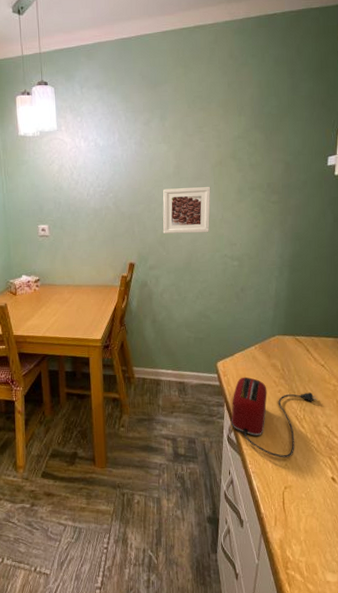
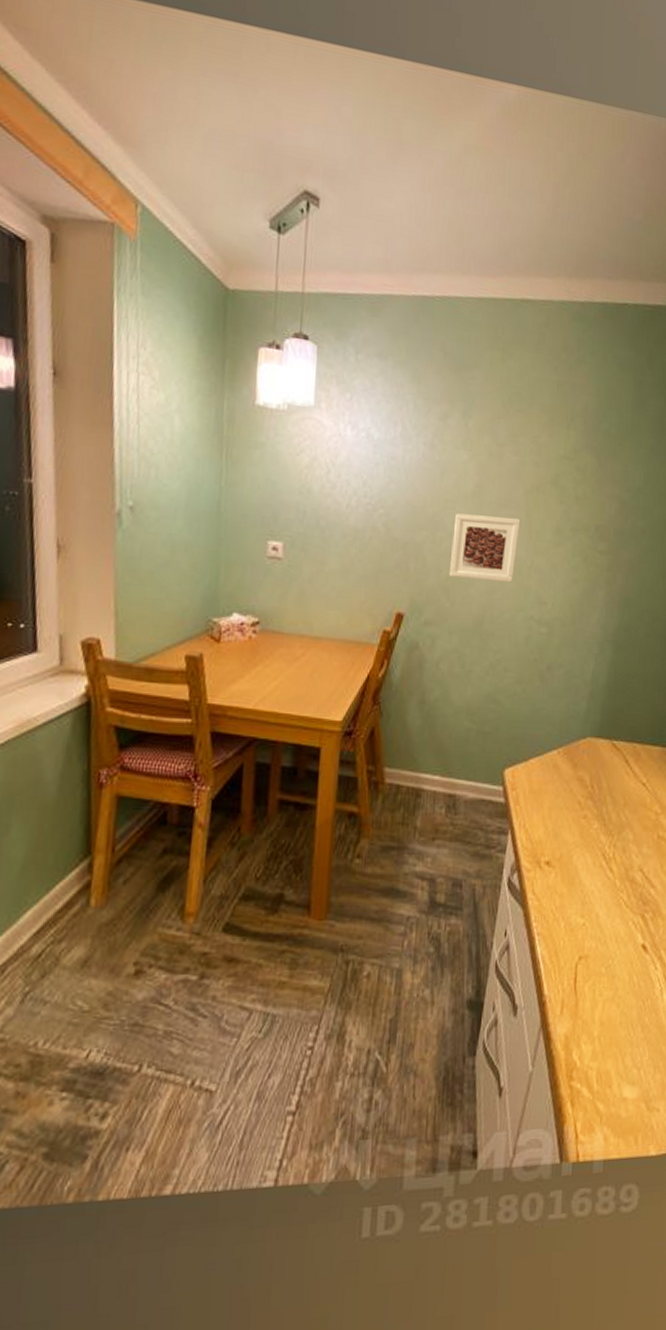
toaster: present [230,377,318,458] -> none [514,793,634,914]

